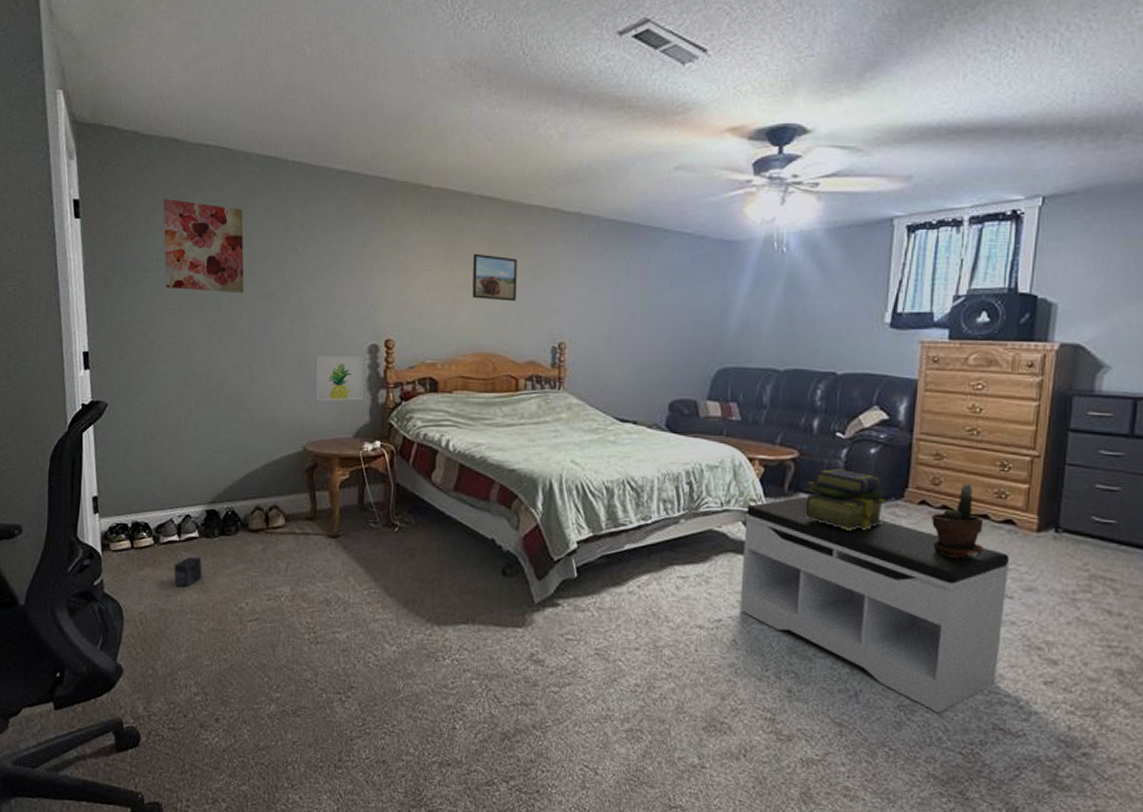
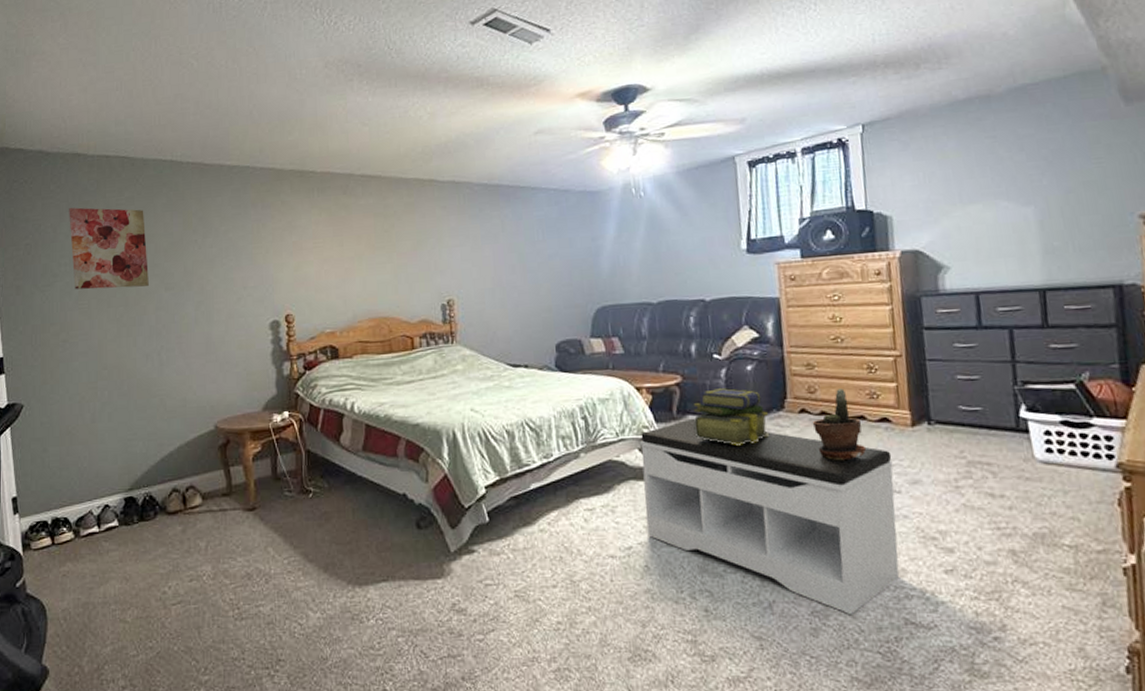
box: present [174,557,202,587] -> none [95,546,124,578]
wall art: present [315,354,364,402] -> none [221,332,269,380]
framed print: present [472,253,517,301] -> none [360,227,404,268]

